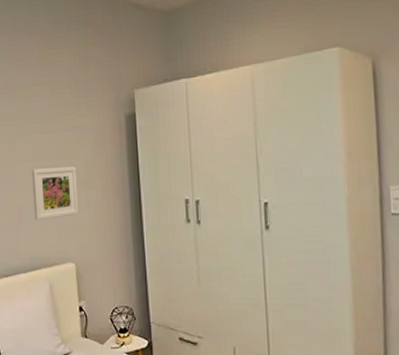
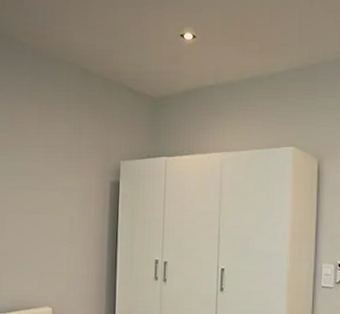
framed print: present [32,166,80,221] -> none [18,221,62,267]

